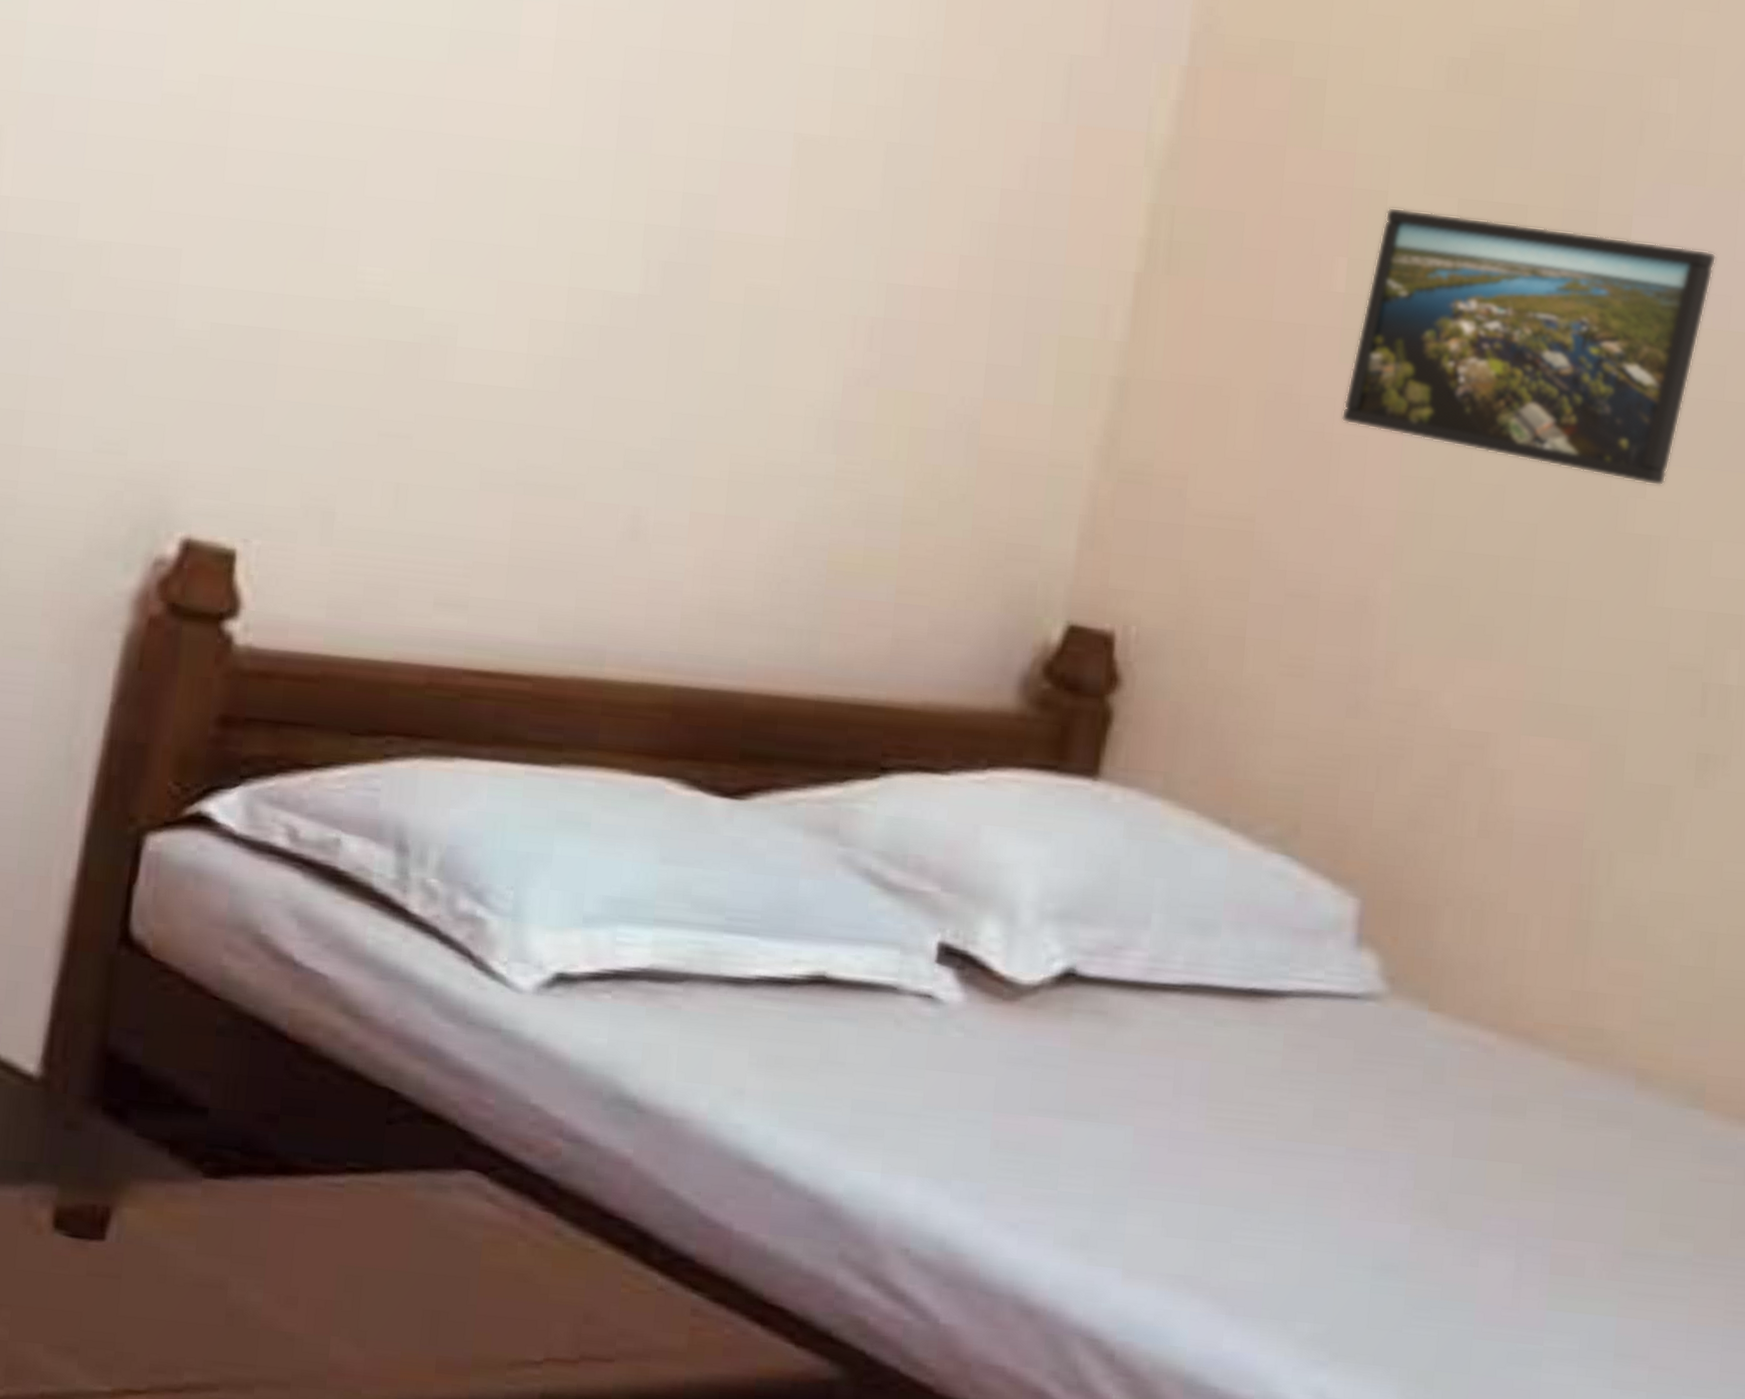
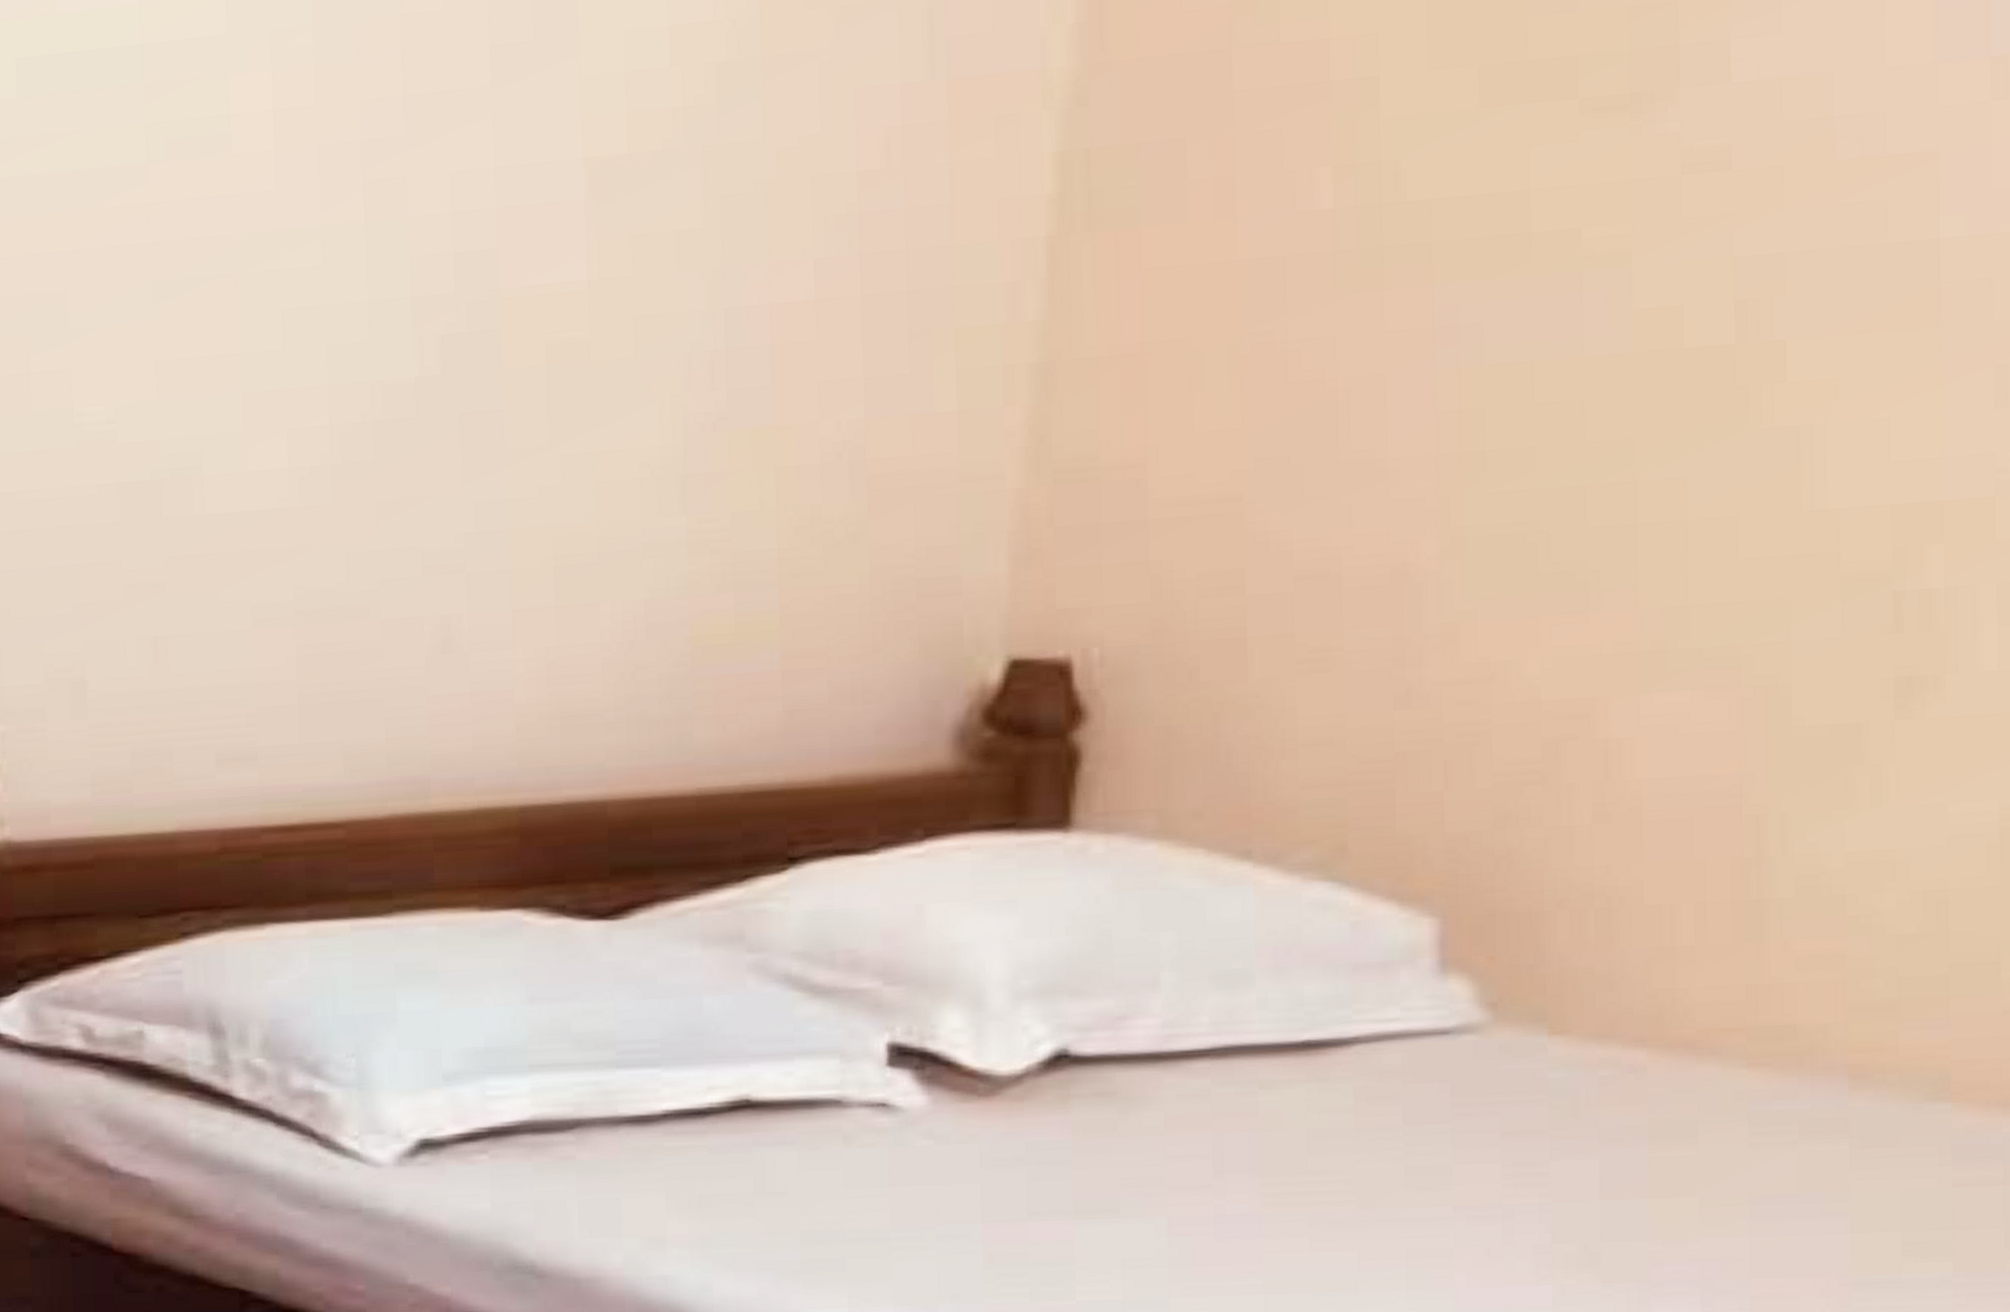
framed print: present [1341,207,1717,486] -> none [1346,62,1858,365]

